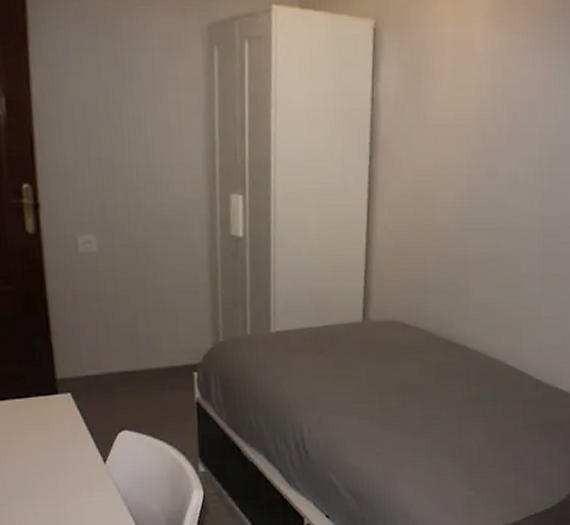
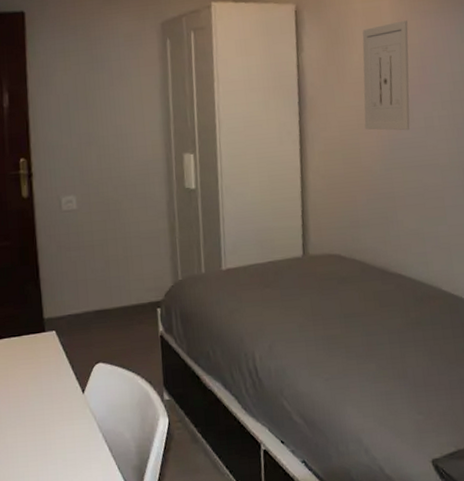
wall art: none [443,55,502,187] -> present [362,20,410,131]

